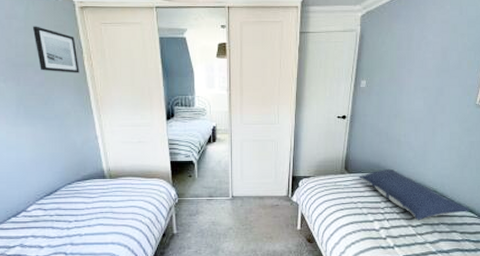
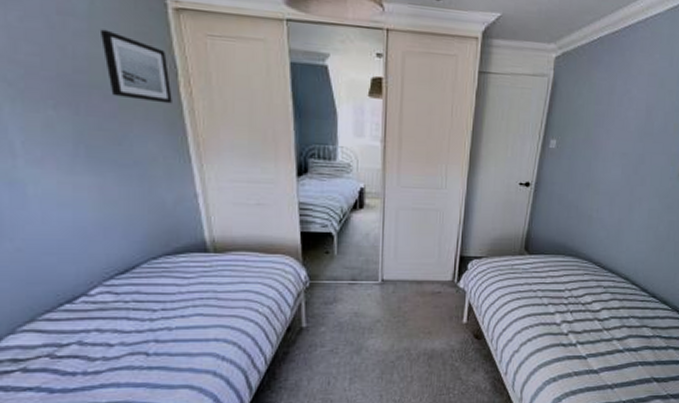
pillow: present [358,169,470,221] -> none [540,251,664,314]

